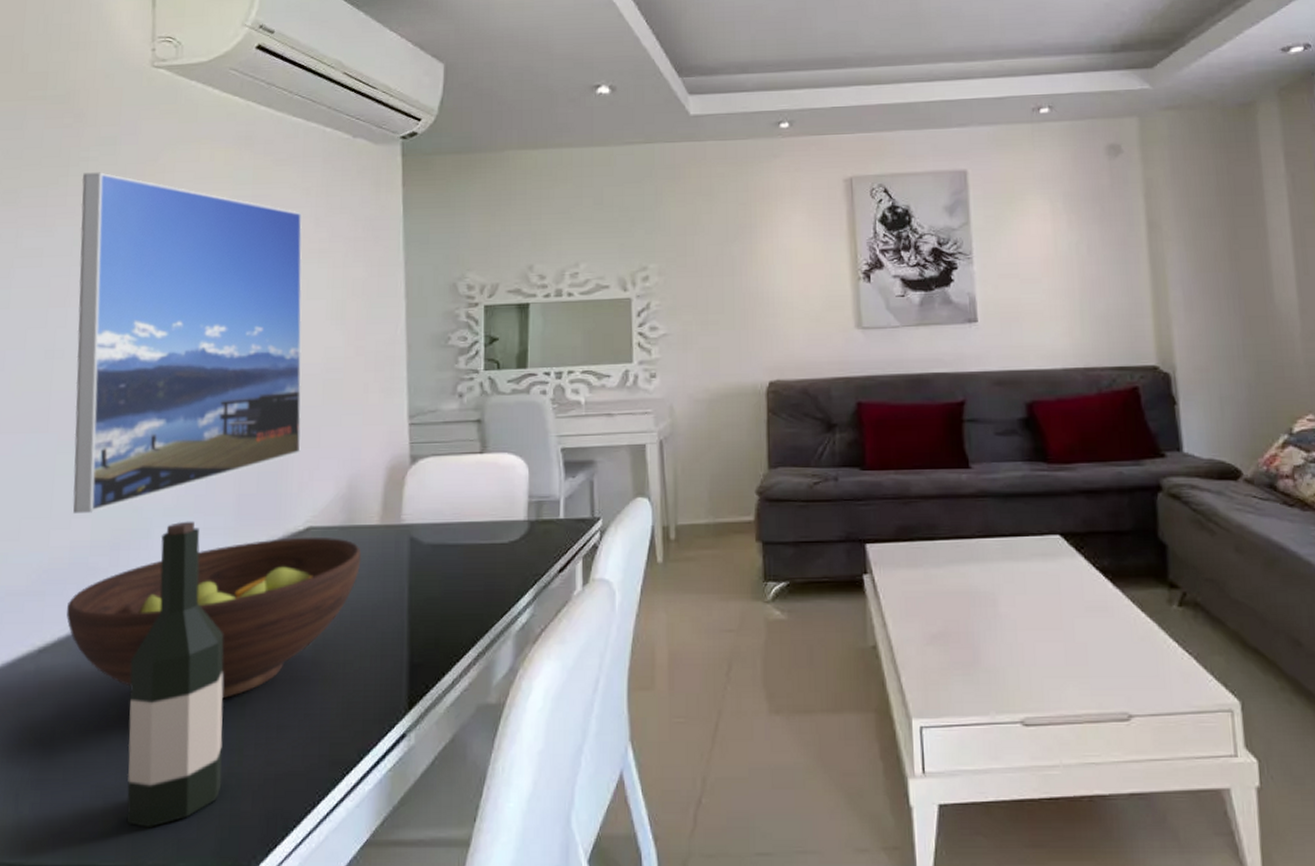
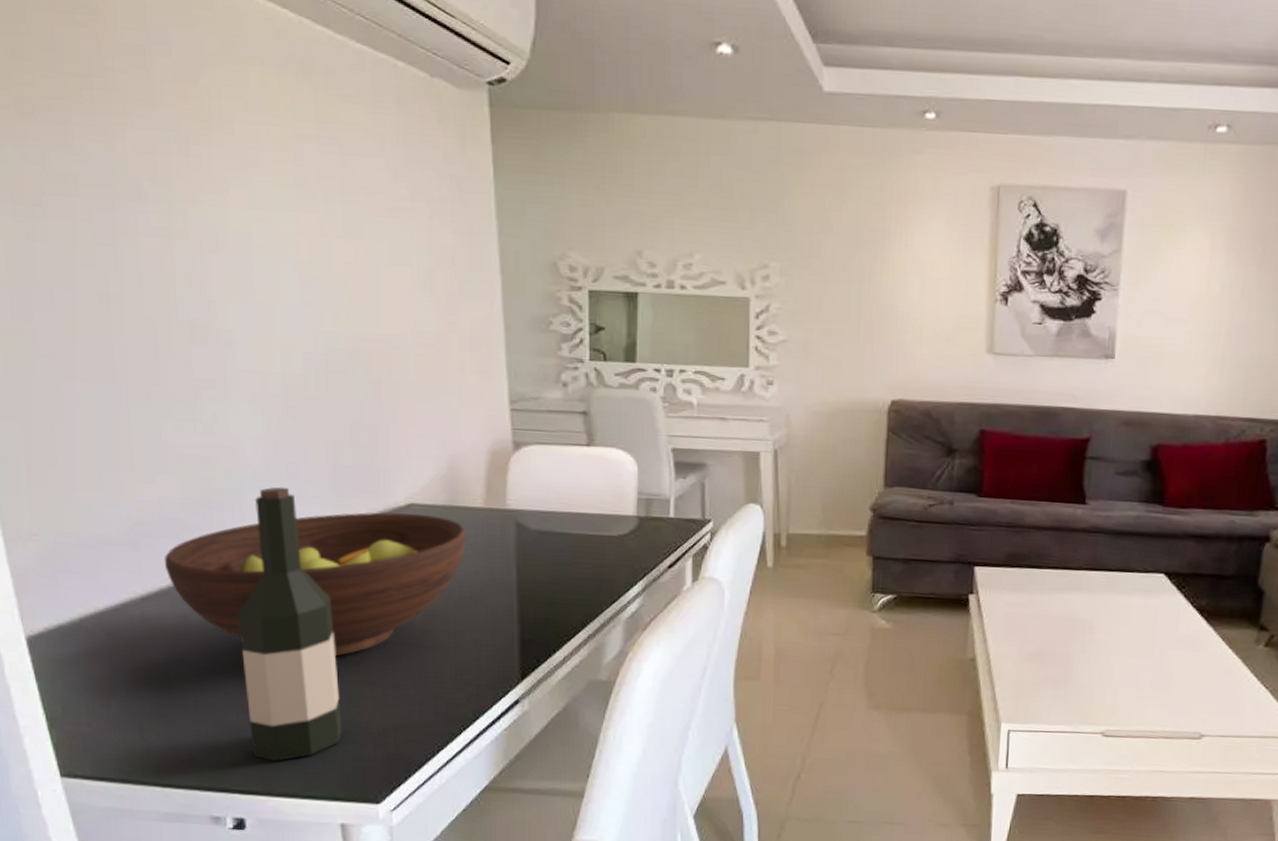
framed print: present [72,172,303,513] -> none [110,87,396,470]

